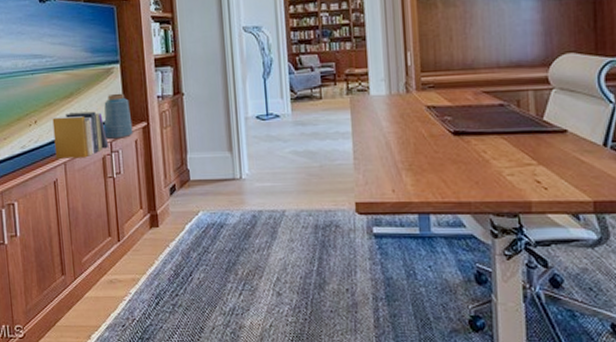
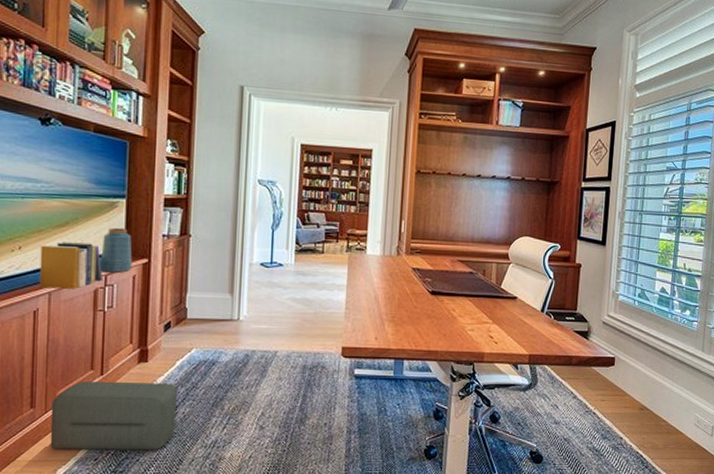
pouf: none [78,247,193,317] -> present [50,381,177,450]

